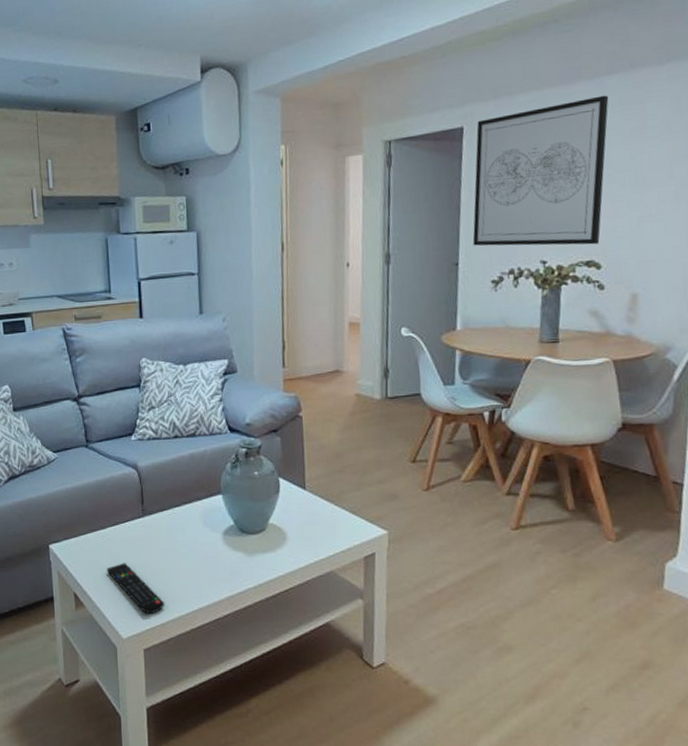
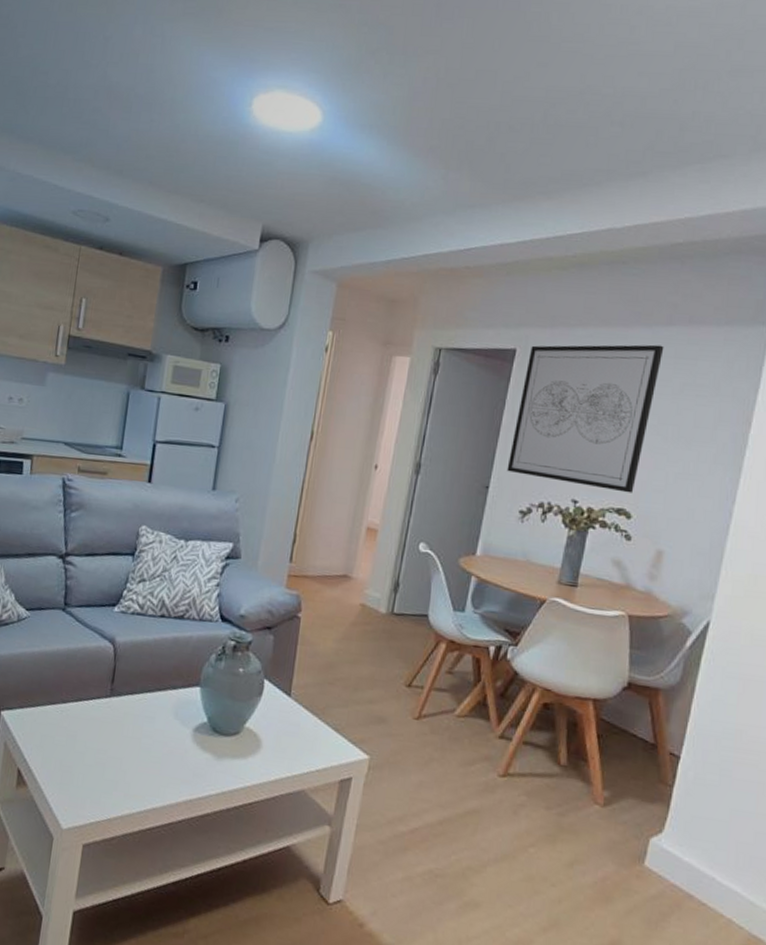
remote control: present [106,563,164,614] -> none [59,744,115,807]

